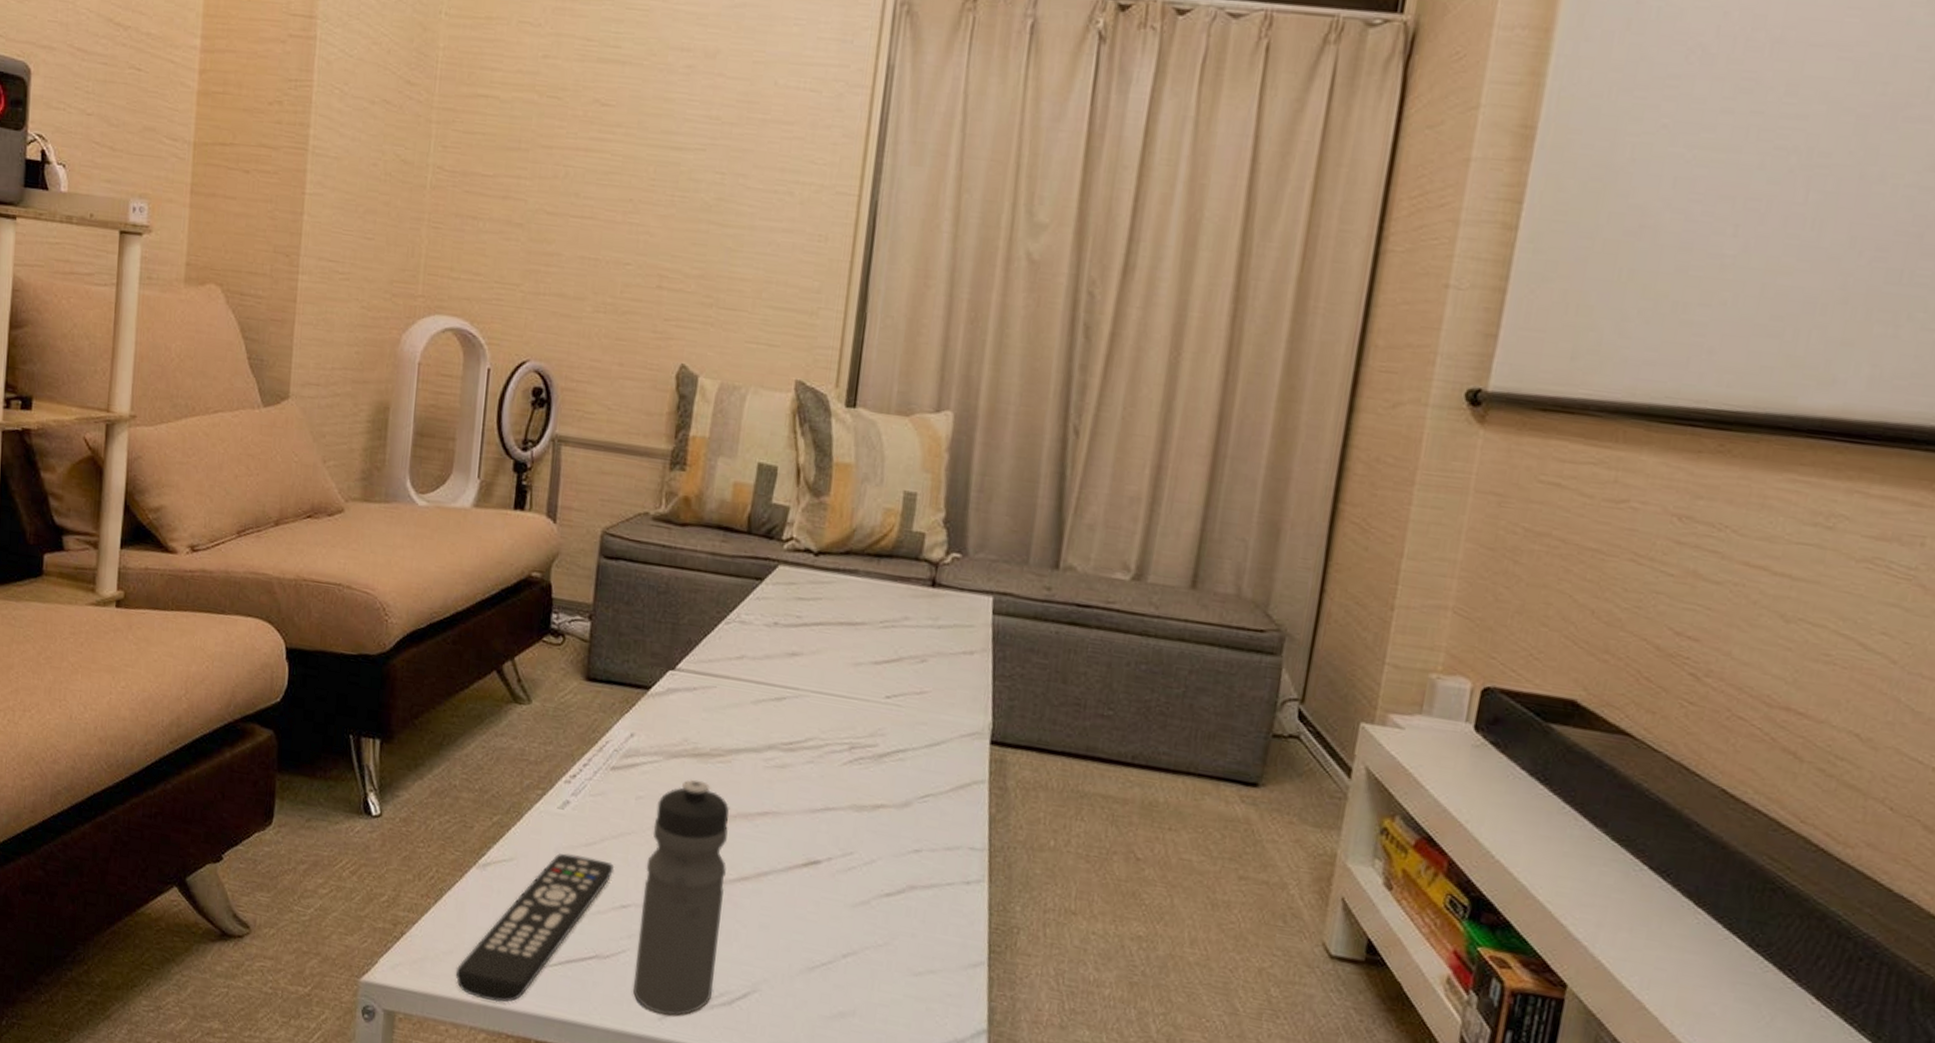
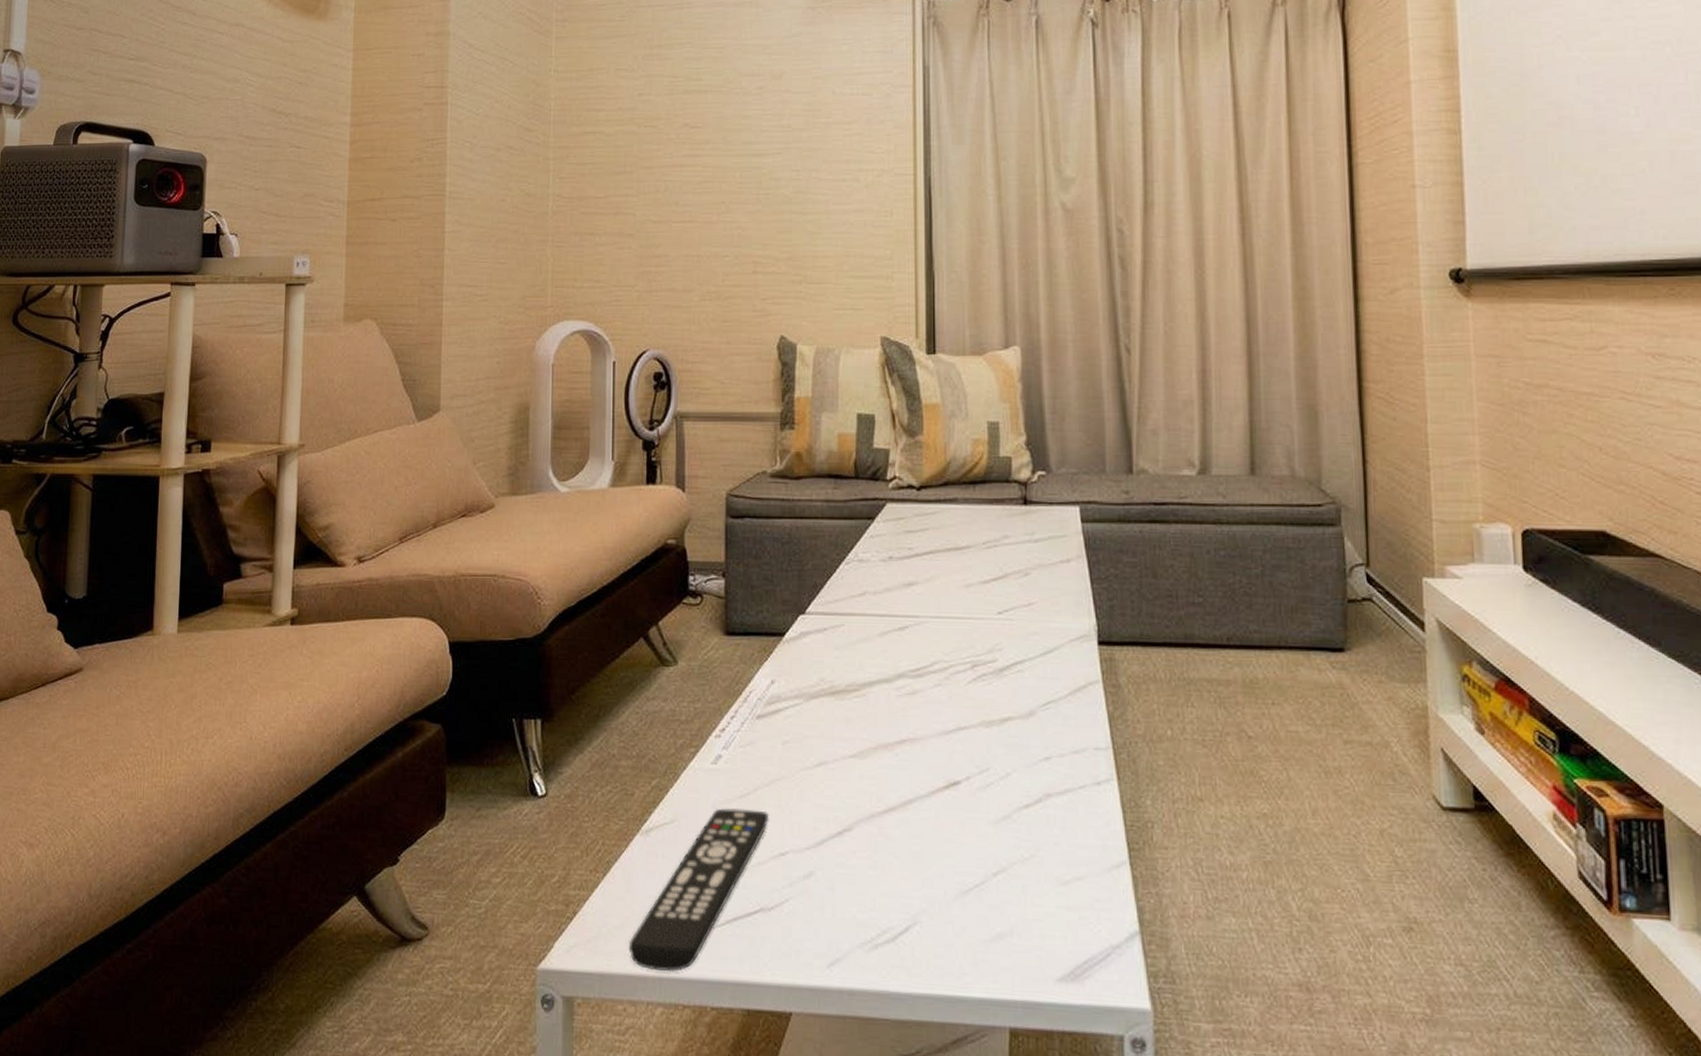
water bottle: present [633,779,730,1016] -> none [799,717,876,962]

